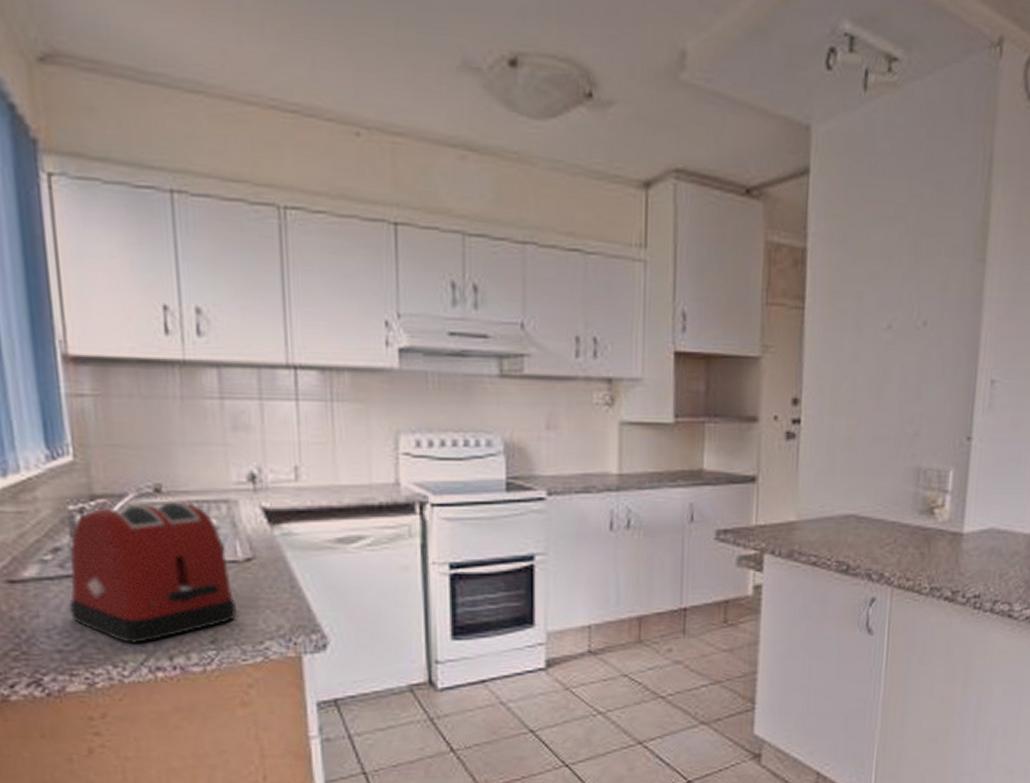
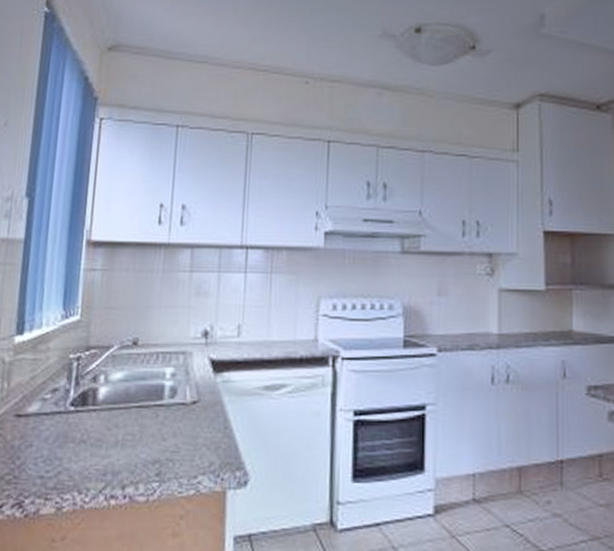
toaster: present [69,501,237,643] -> none [55,352,181,473]

